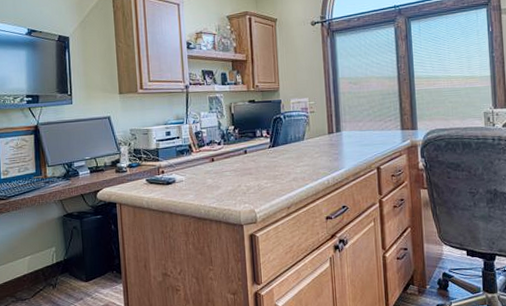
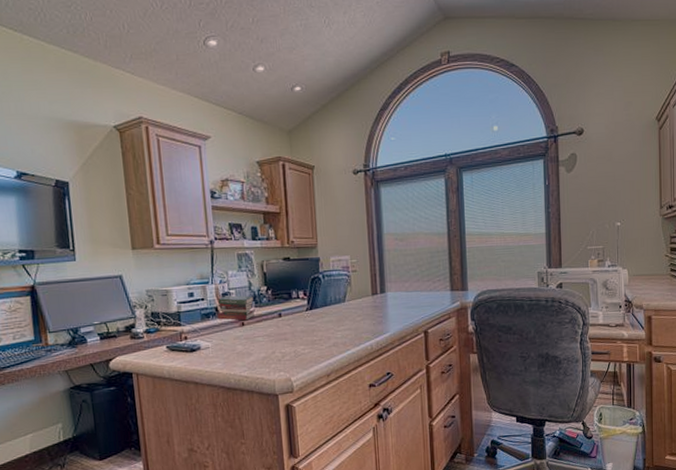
books: none [190,134,223,157] -> present [217,295,254,321]

